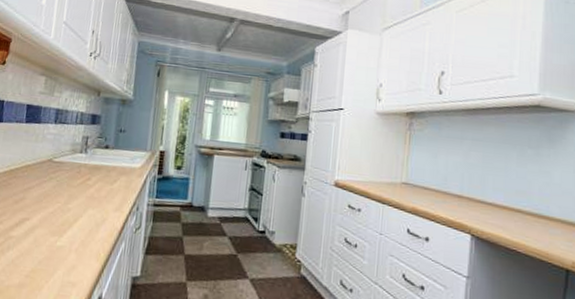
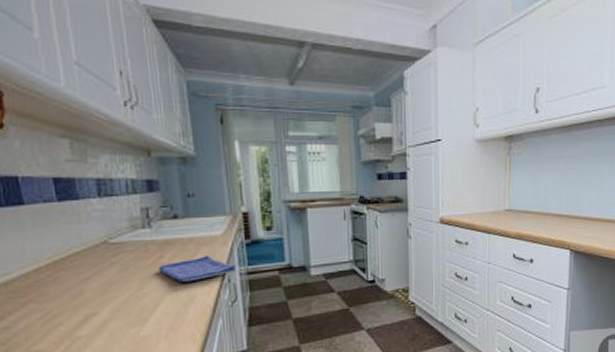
dish towel: none [84,184,145,205] -> present [158,256,236,282]

